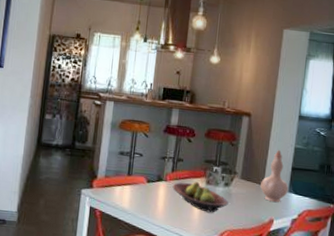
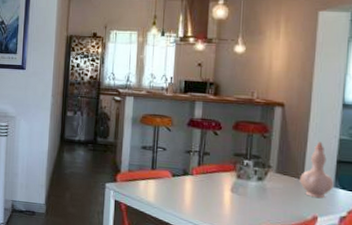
fruit bowl: present [172,182,229,213] -> none [199,176,263,209]

